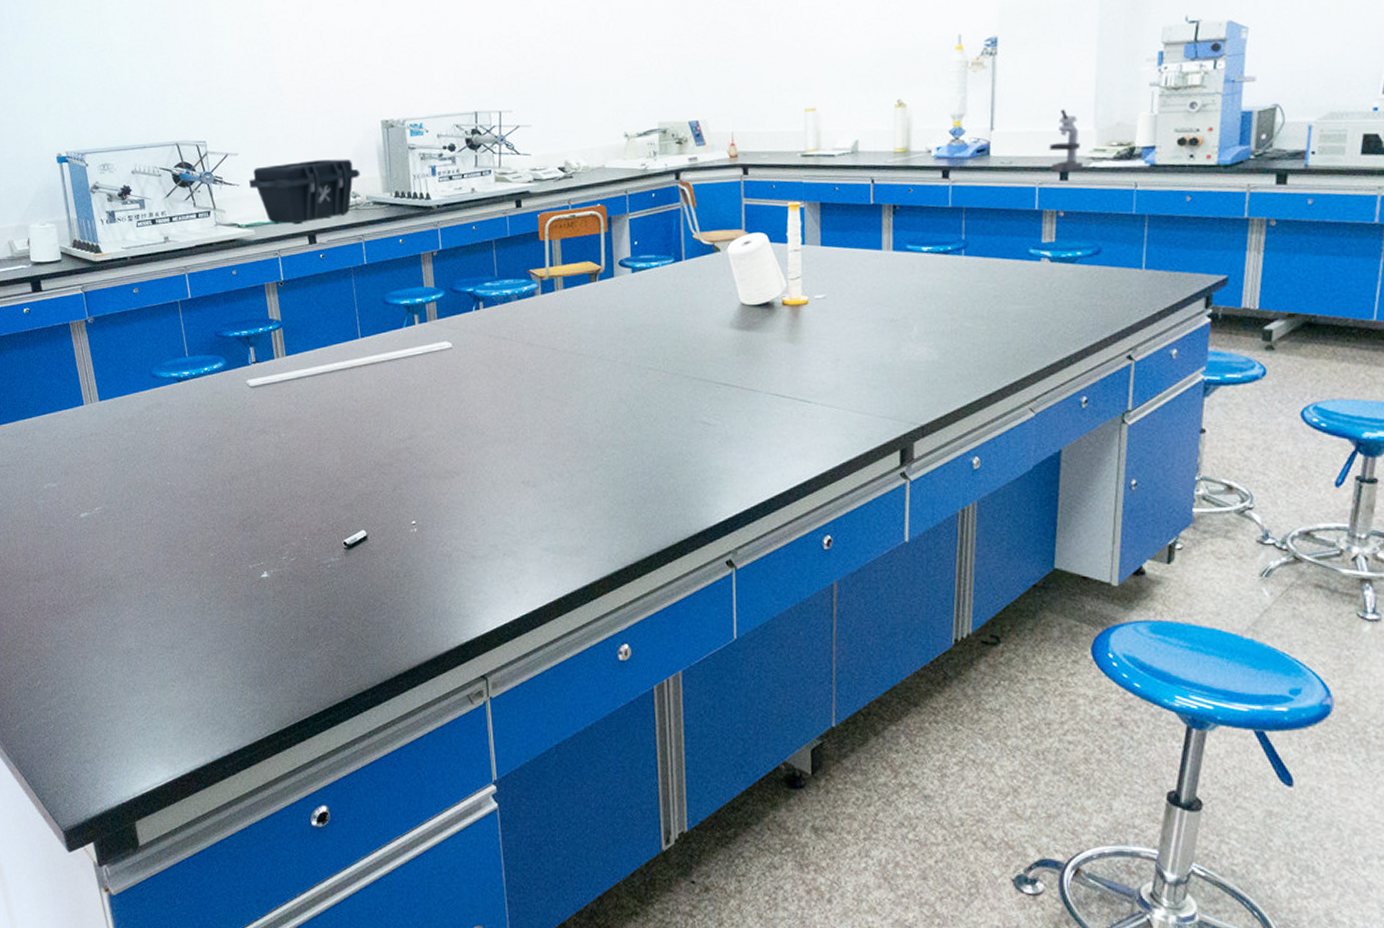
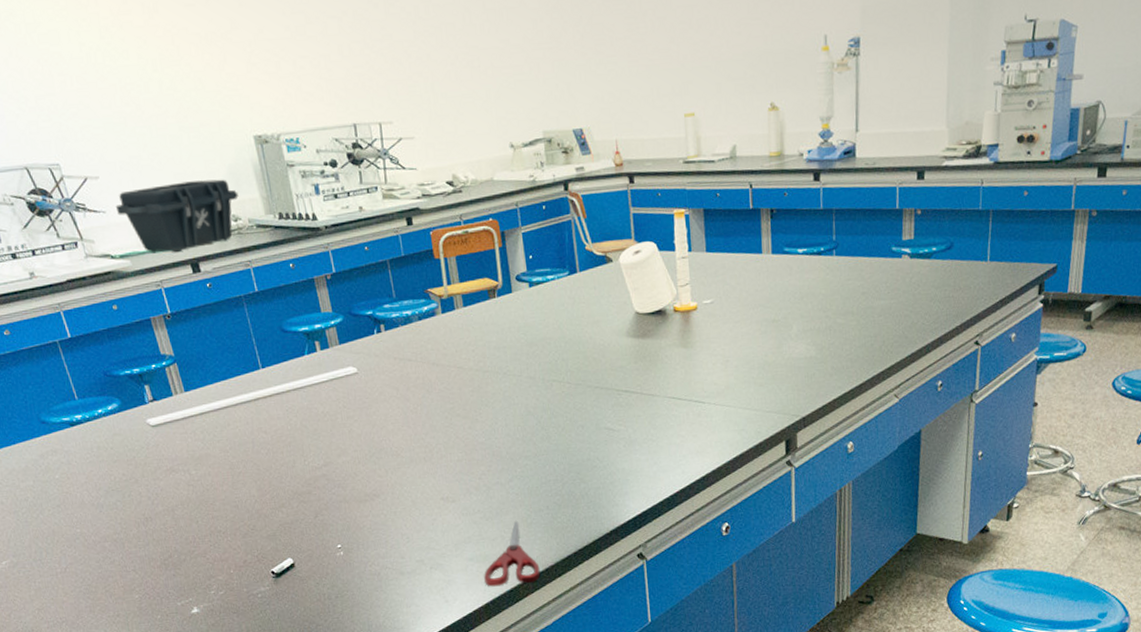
scissors: none [558,511,619,581] -> present [484,520,541,587]
microscope: present [1049,109,1083,172] -> none [907,109,937,172]

